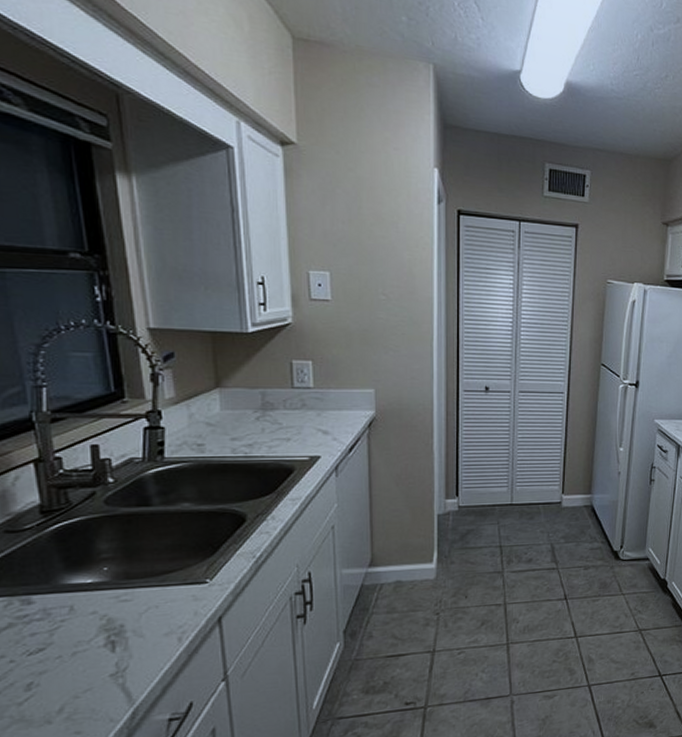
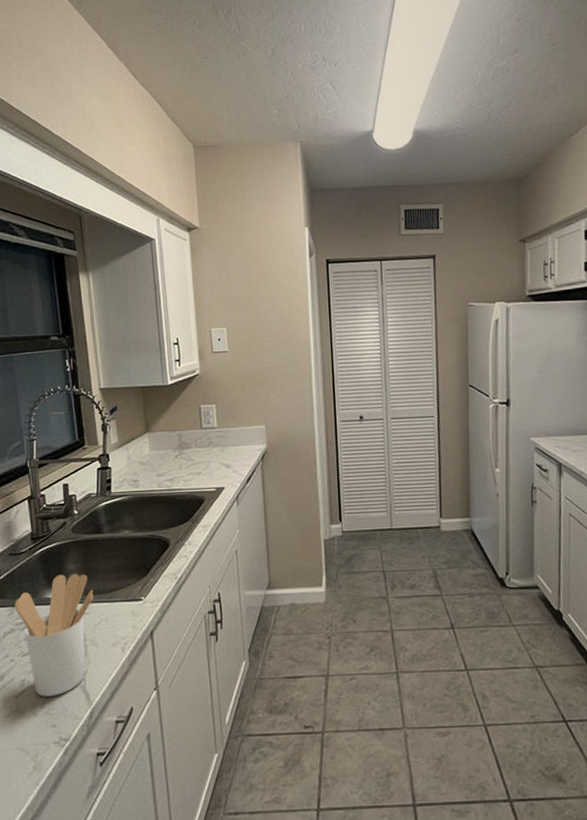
utensil holder: none [14,554,137,701] -> present [15,574,94,697]

